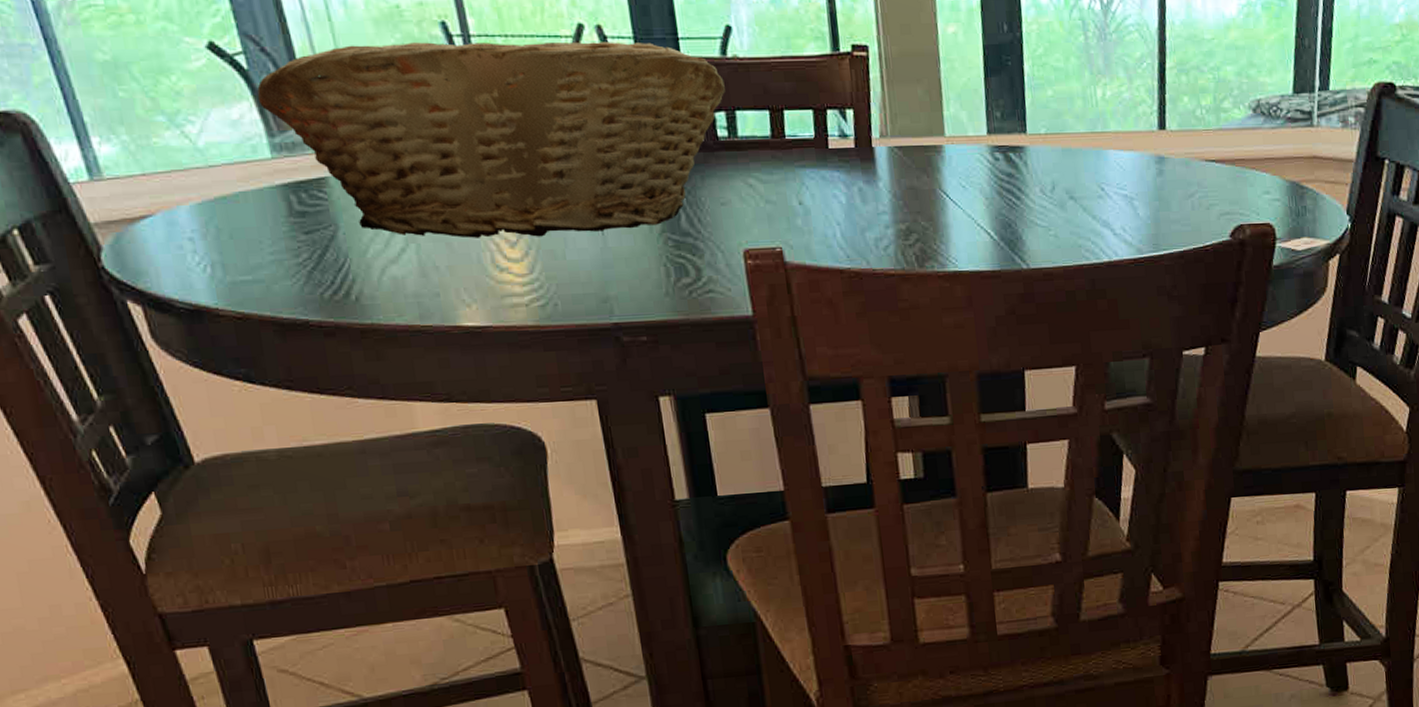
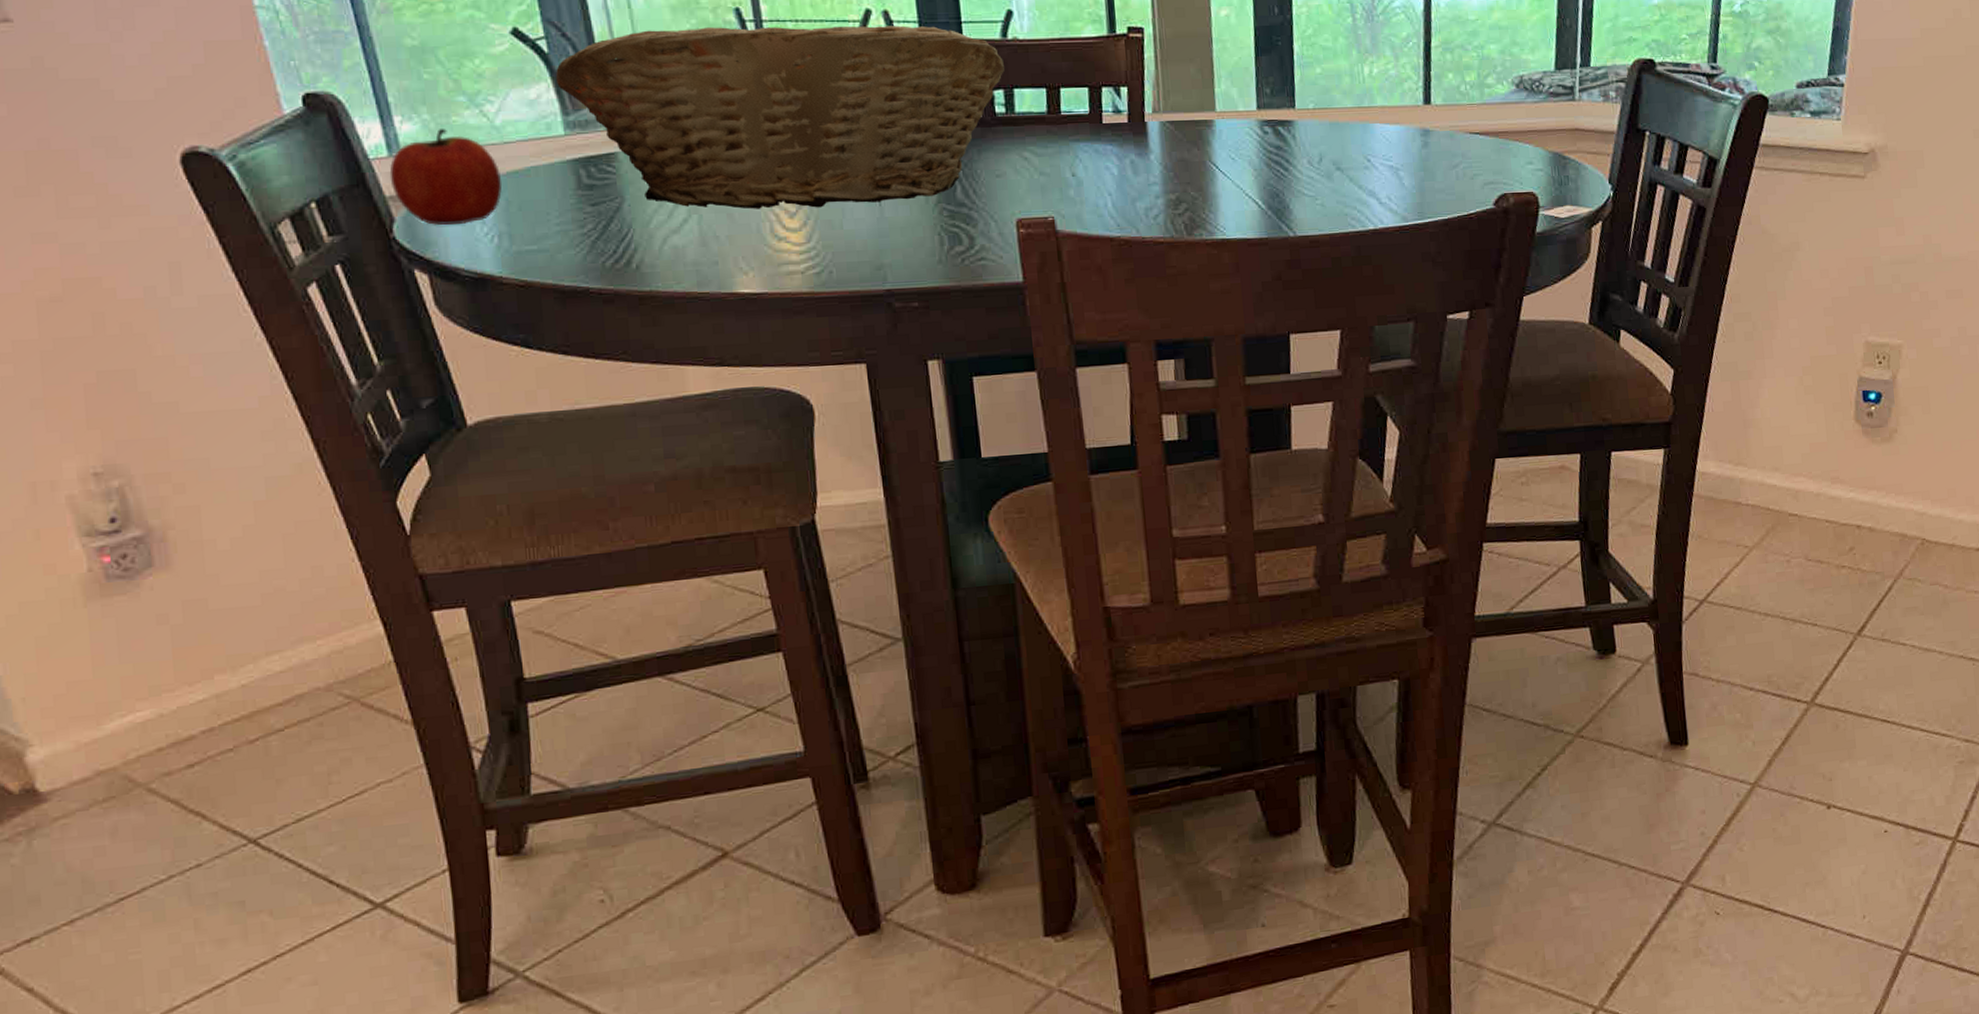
apple: none [92,150,211,255] -> present [389,128,503,226]

